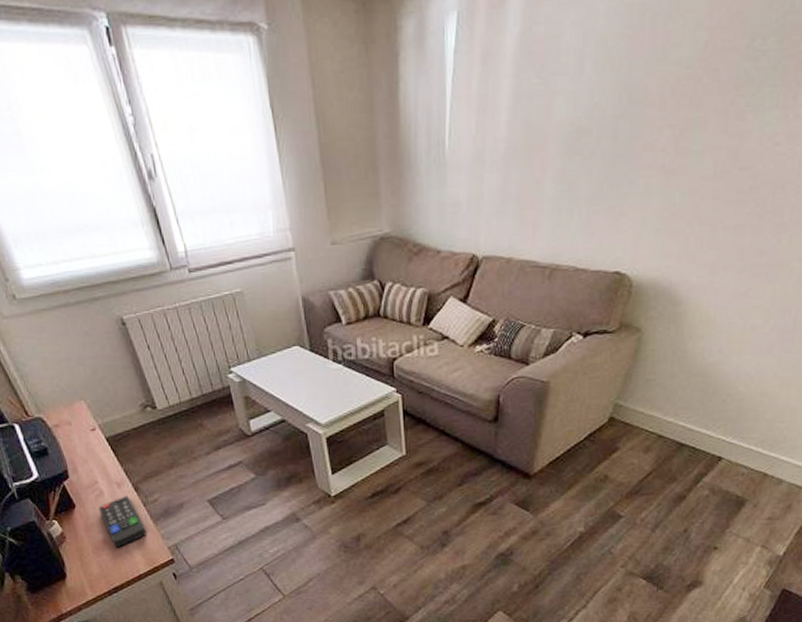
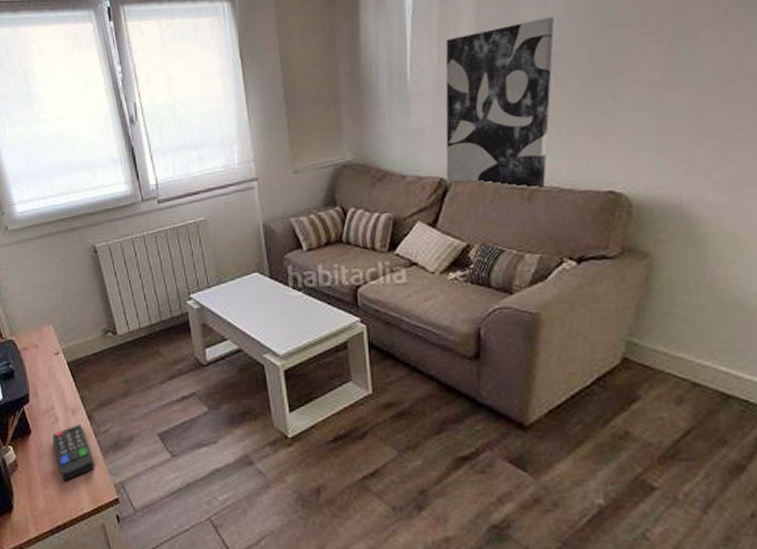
wall art: none [477,90,586,266] -> present [445,17,555,187]

